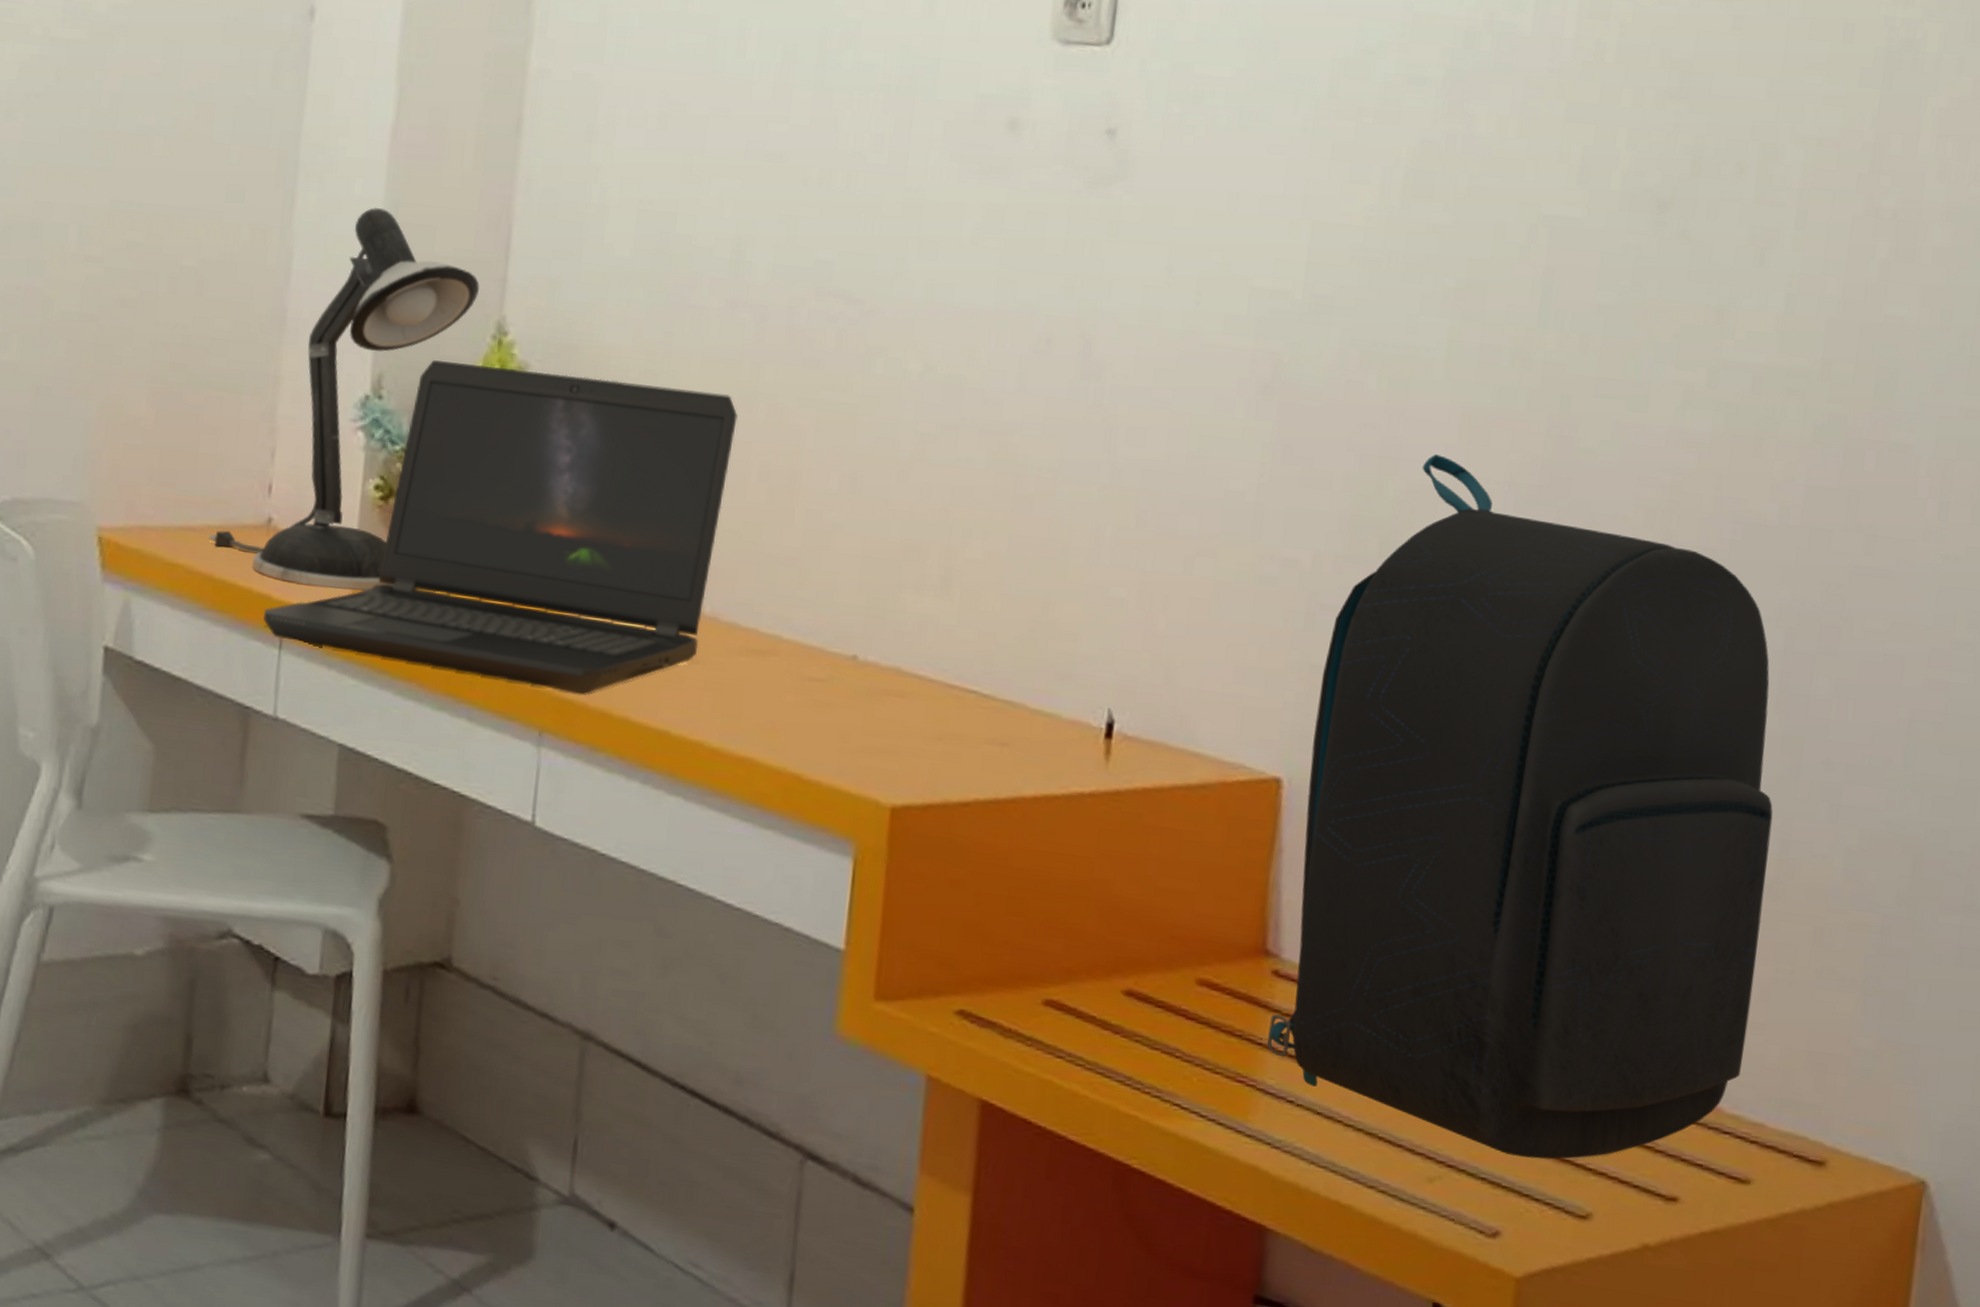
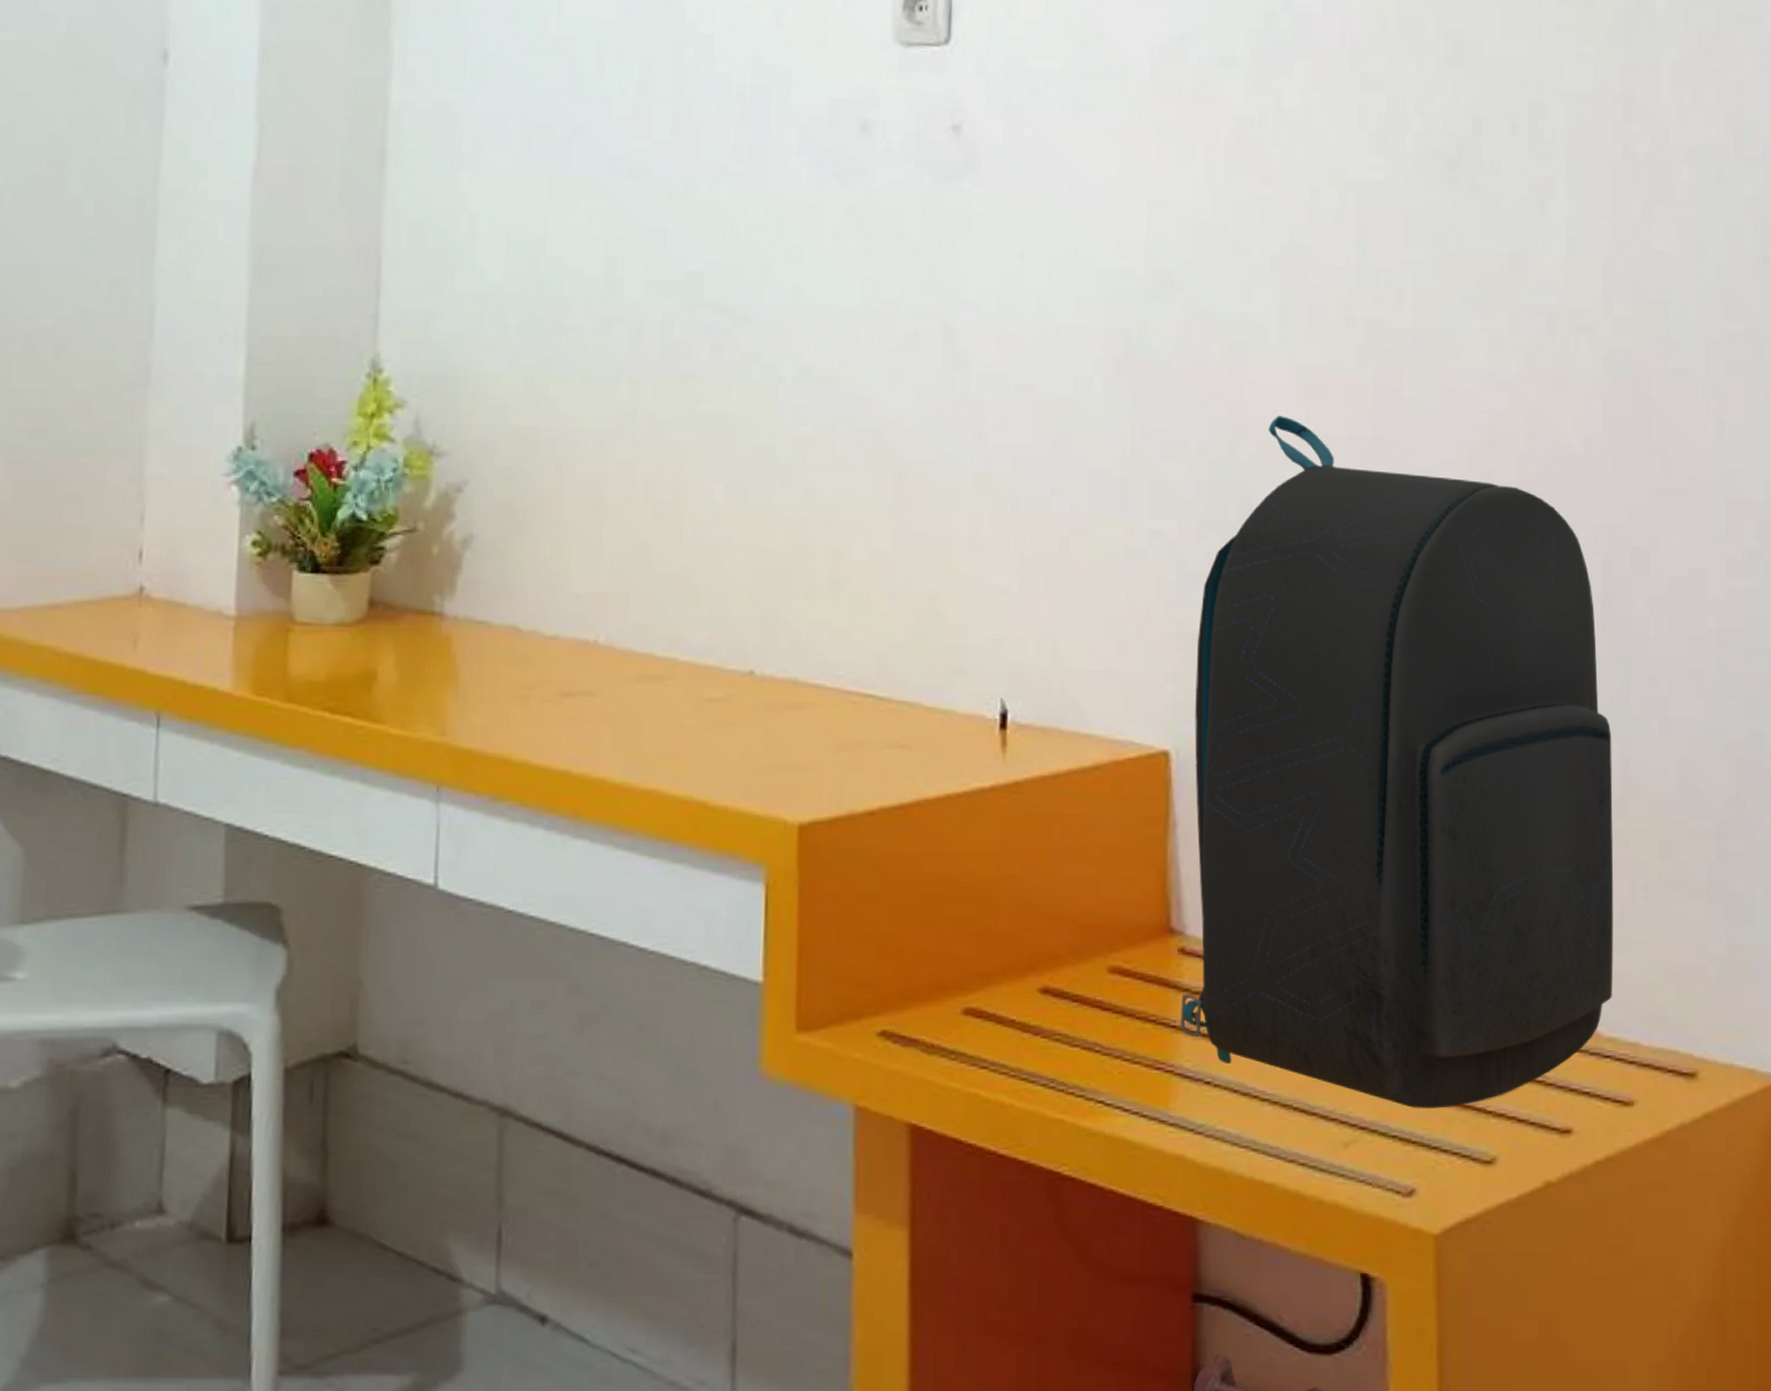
desk lamp: present [208,208,479,591] -> none [76,251,351,657]
laptop computer: present [263,360,738,693] -> none [138,404,619,740]

